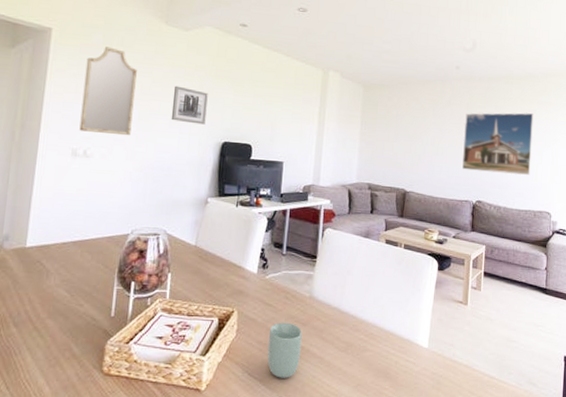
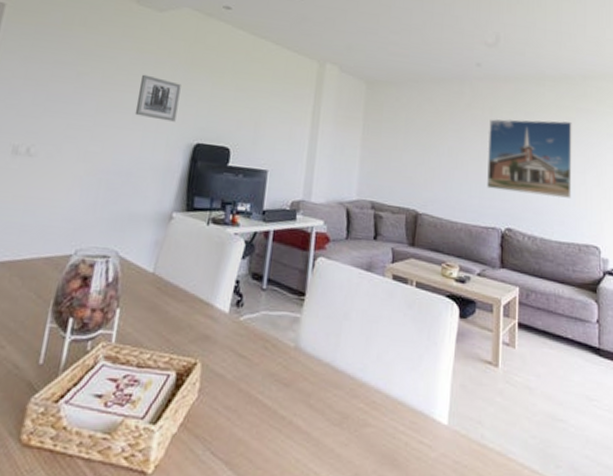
home mirror: present [79,46,137,136] -> none [24,26,100,132]
cup: present [267,322,302,378] -> none [237,381,284,461]

